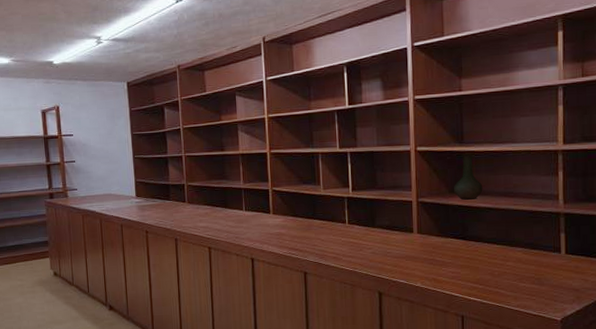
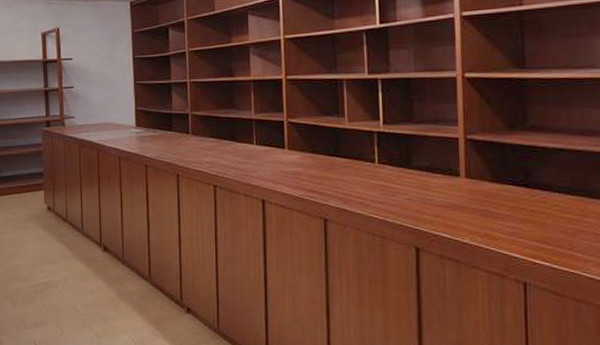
vase: present [453,154,483,200] -> none [512,82,552,138]

